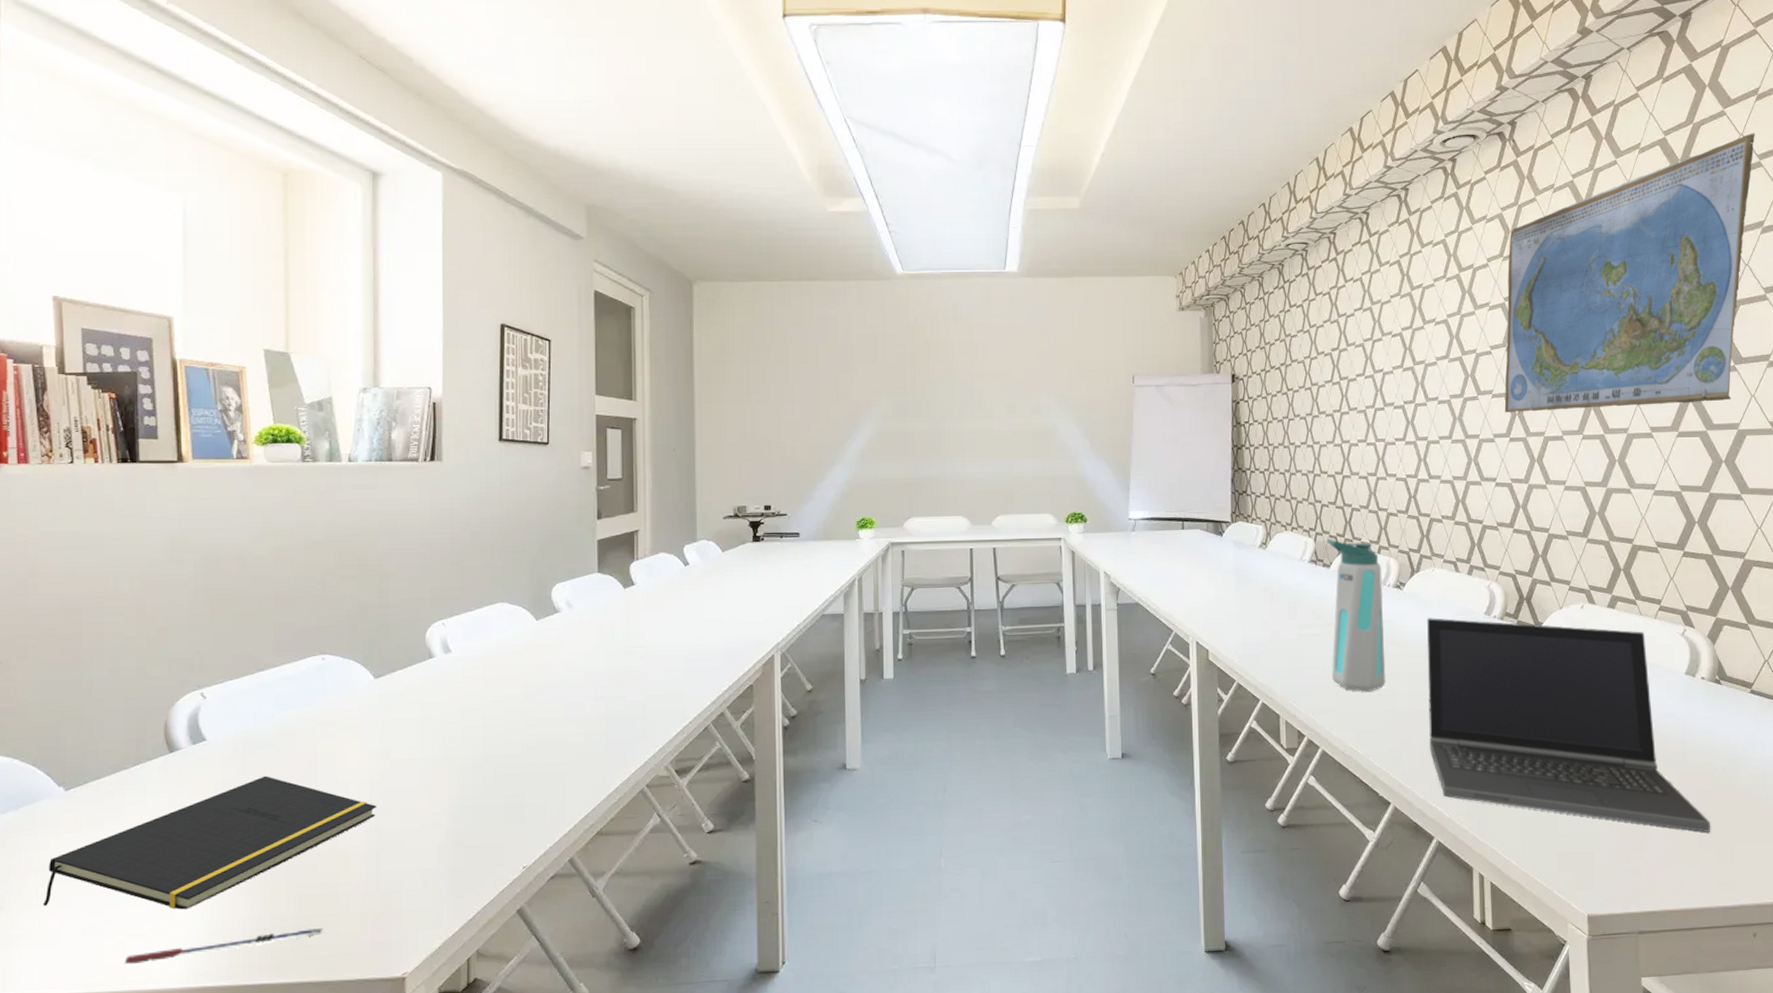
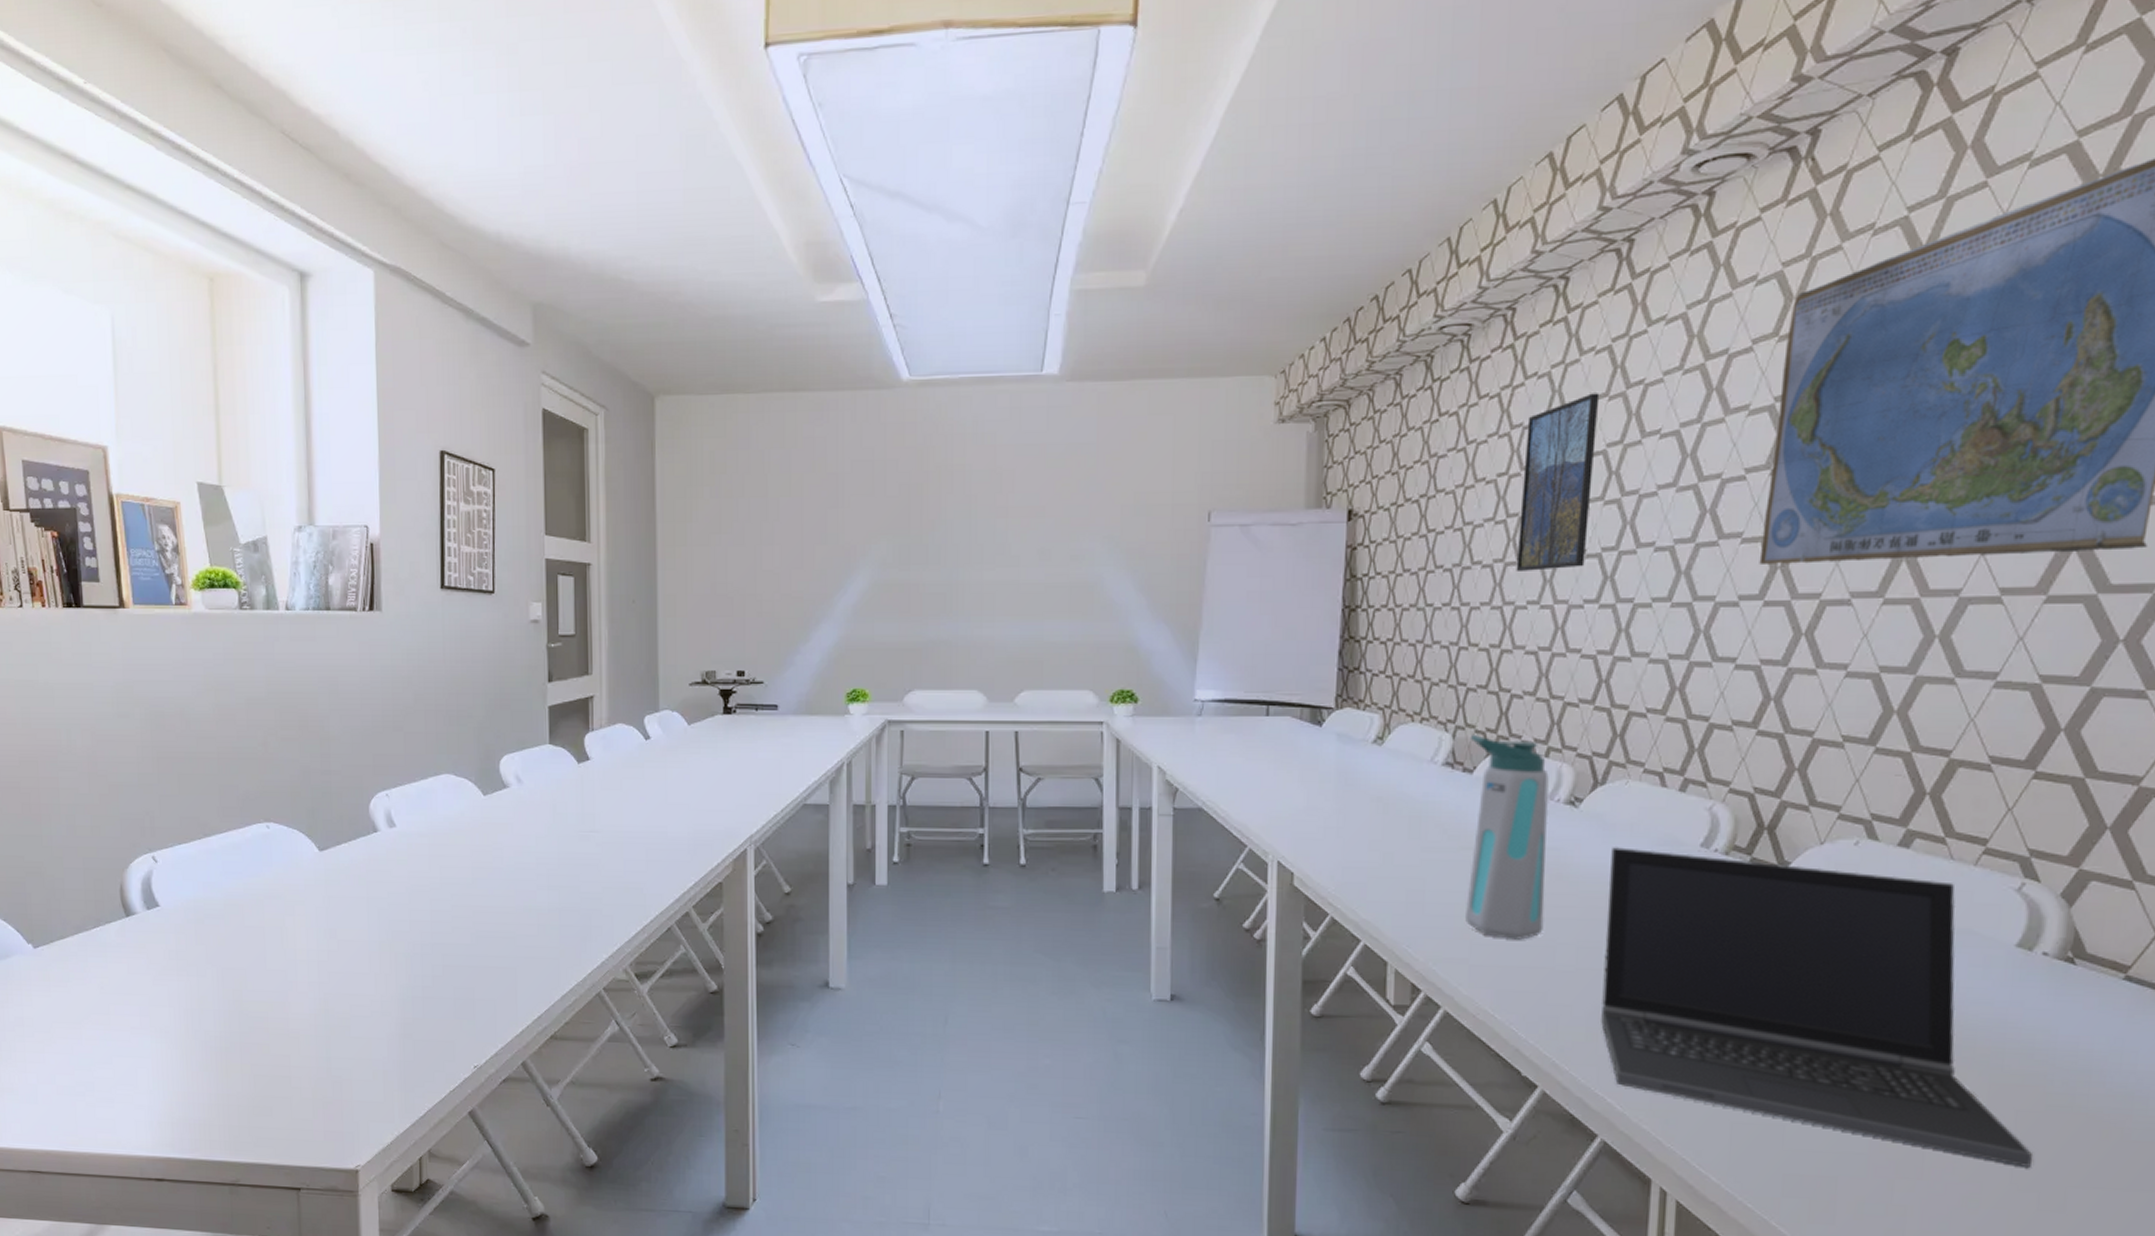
notepad: present [42,775,377,910] -> none [20,947,326,1078]
pen: present [124,928,323,965] -> none [95,1110,277,1128]
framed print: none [1348,293,1395,418] -> present [1516,393,1600,571]

